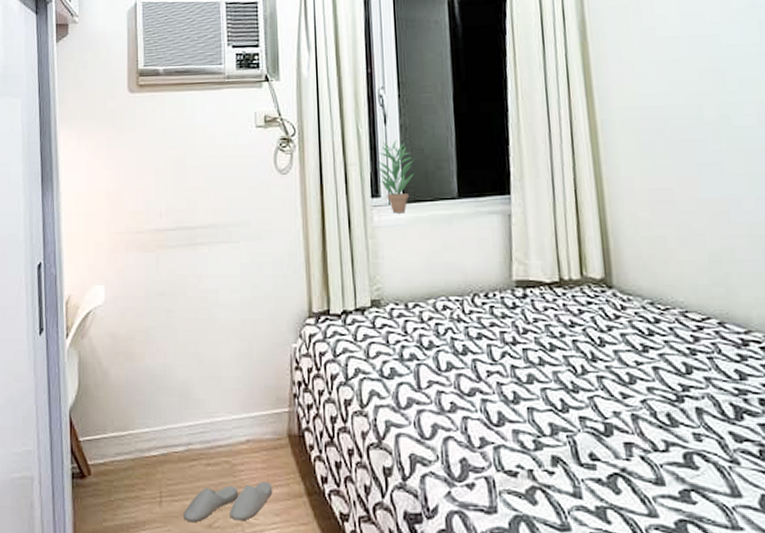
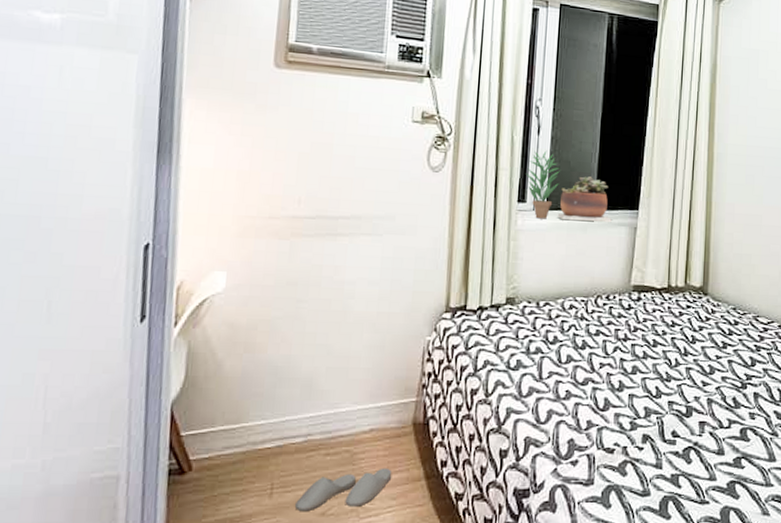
succulent plant: none [416,163,480,213] -> present [557,176,612,223]

